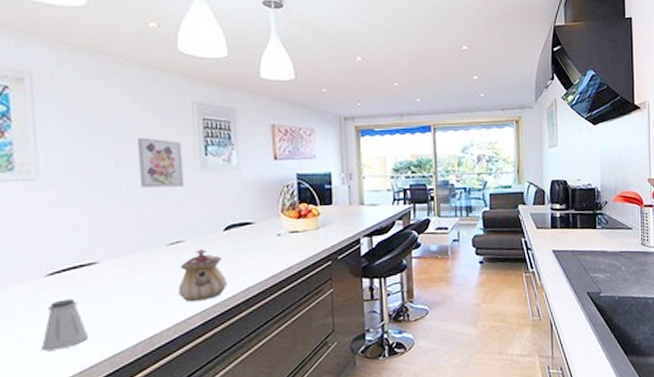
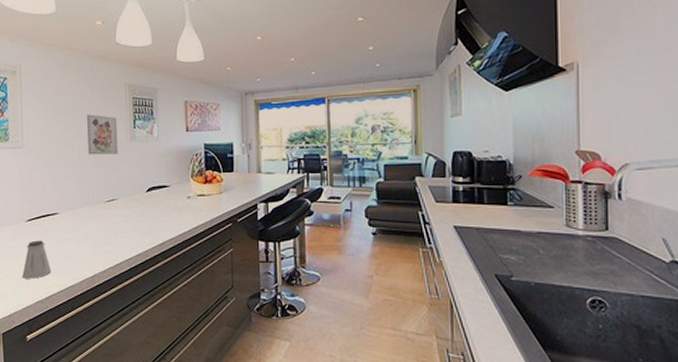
teapot: present [178,249,227,302] -> none [112,207,148,250]

